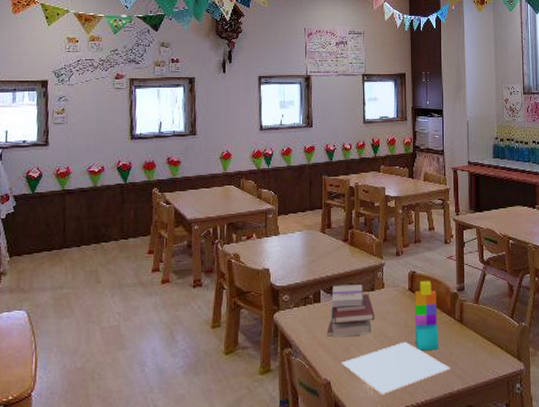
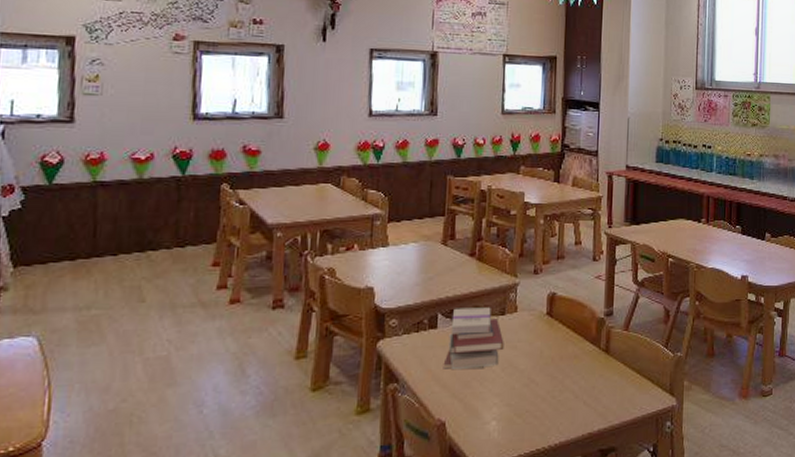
paper sheet: present [341,341,451,394] -> none [459,374,592,436]
toy blocks: present [414,281,438,351] -> none [552,304,580,385]

